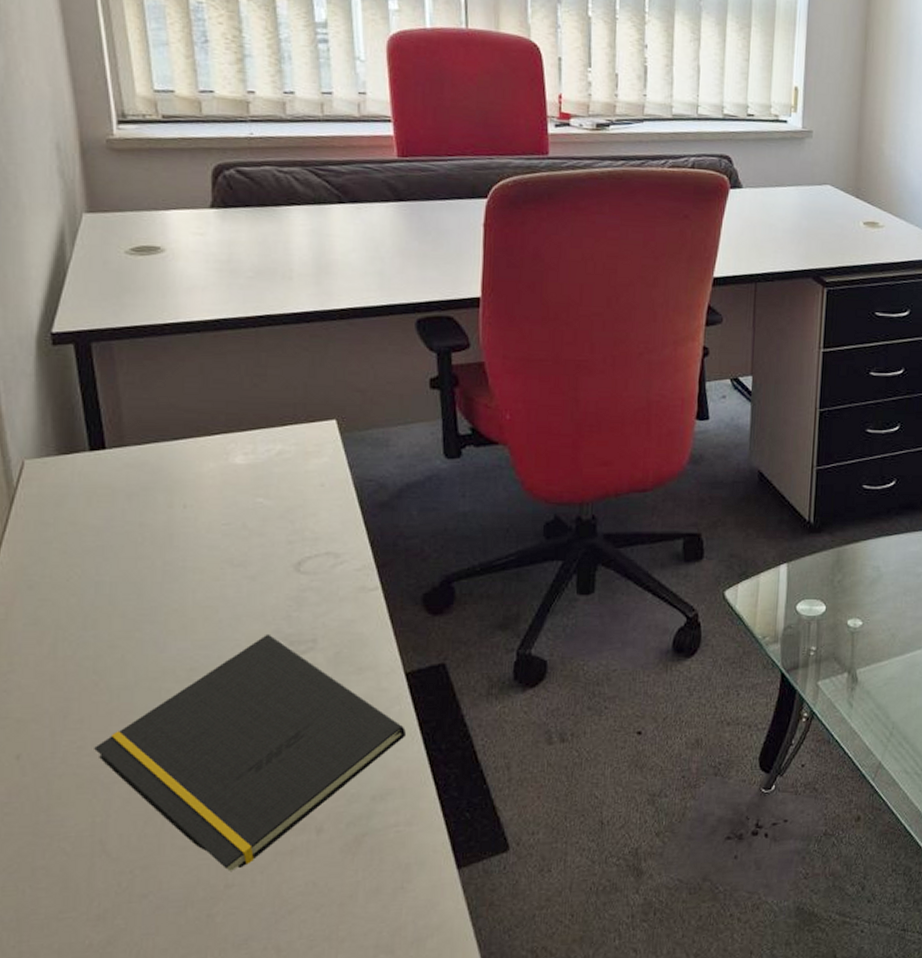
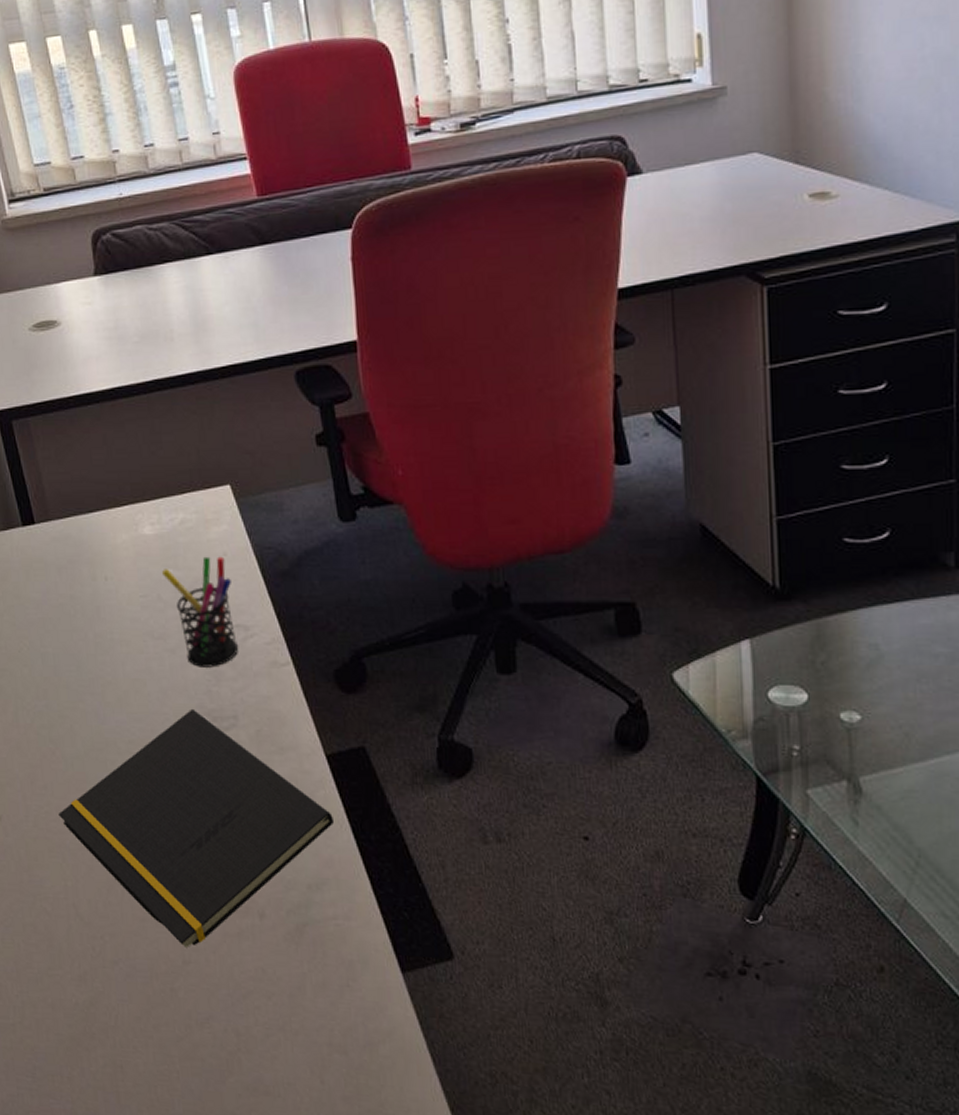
pen holder: none [249,487,327,593] -> present [161,556,239,668]

